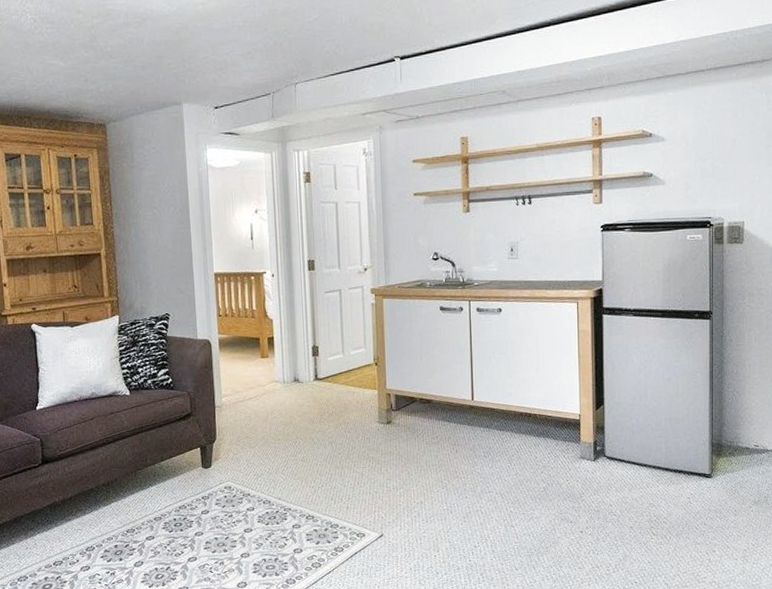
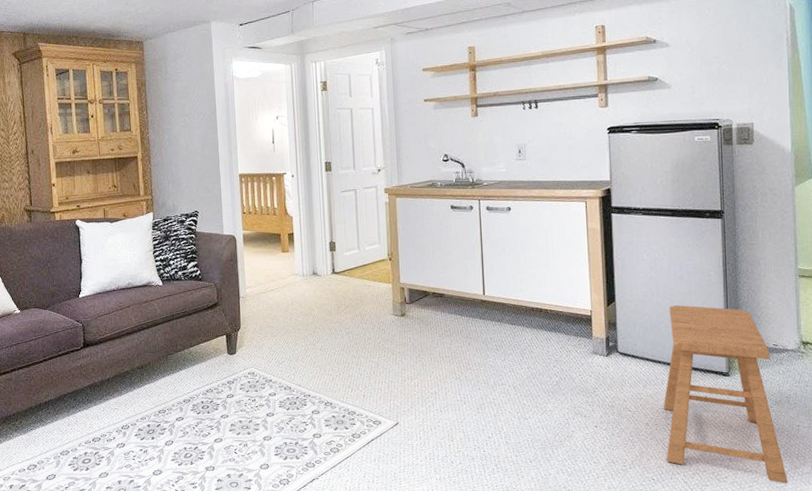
stool: none [648,407,764,582] -> present [664,305,789,484]

